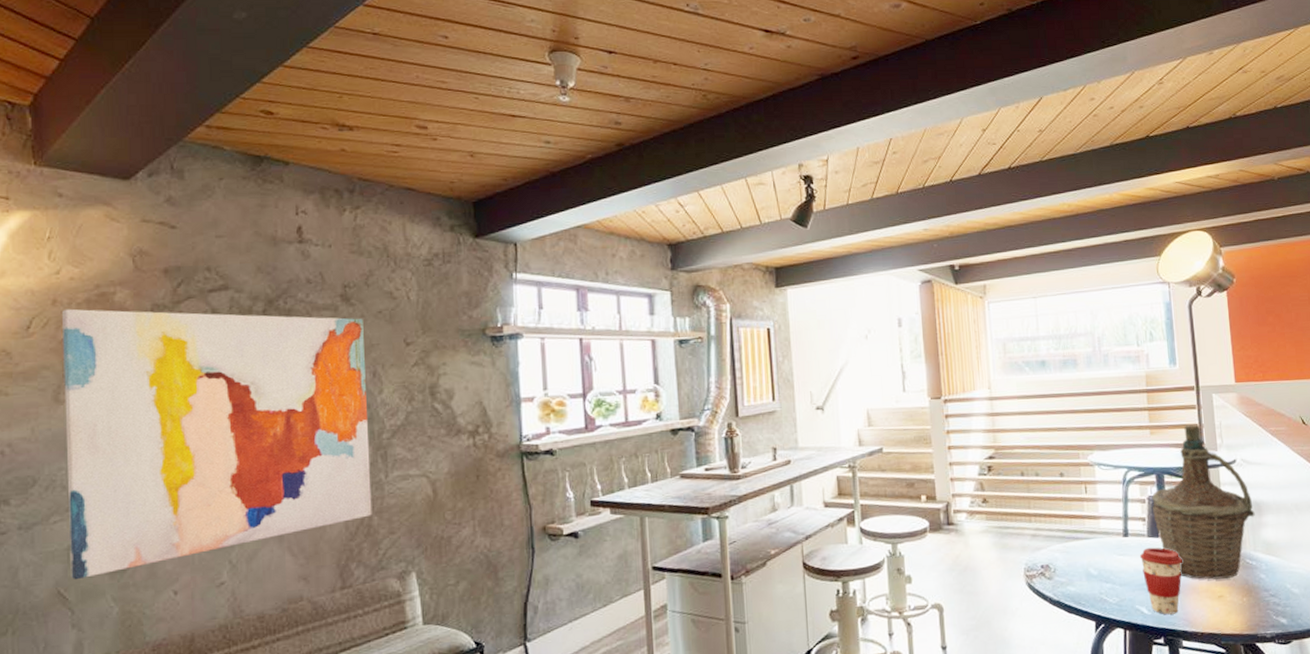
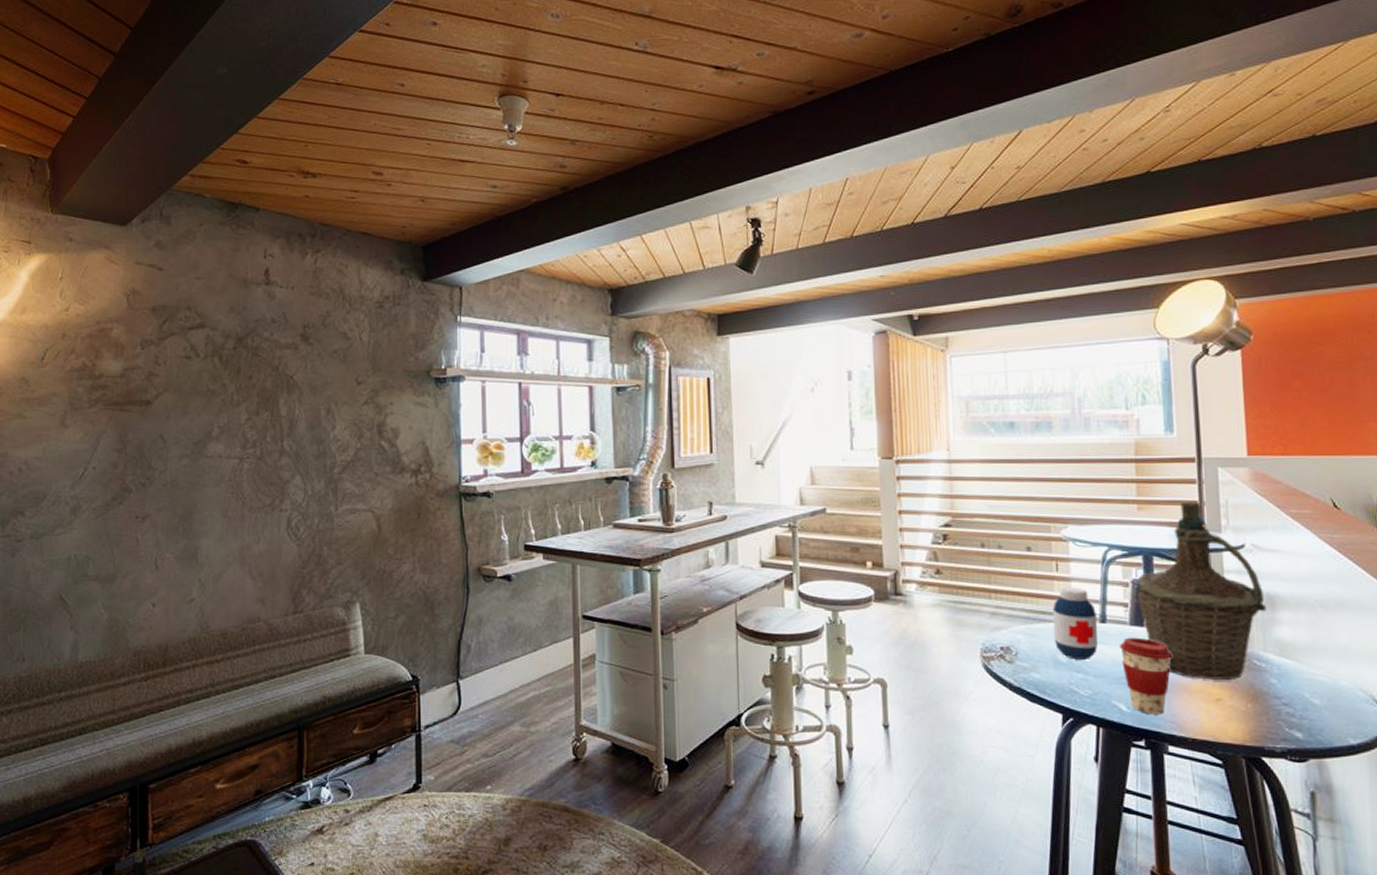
wall art: present [62,308,372,580] -> none [69,342,323,587]
medicine bottle: none [1083,506,1122,572] -> present [1052,587,1098,660]

